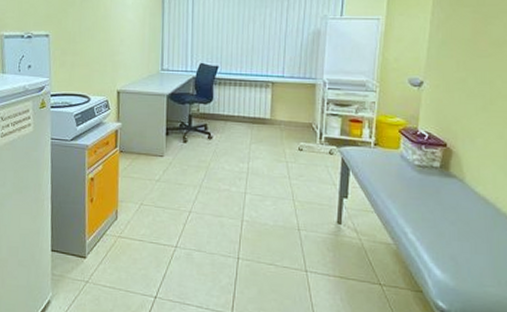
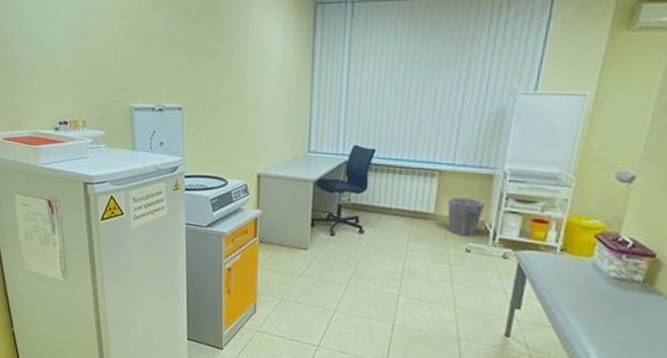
waste bin: none [281,104,311,137] -> present [447,197,485,237]

